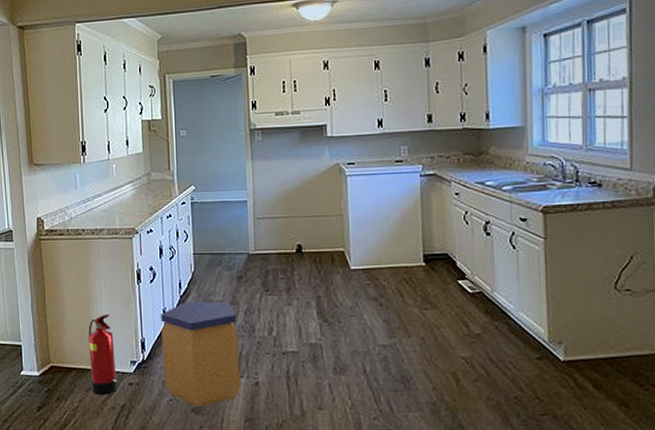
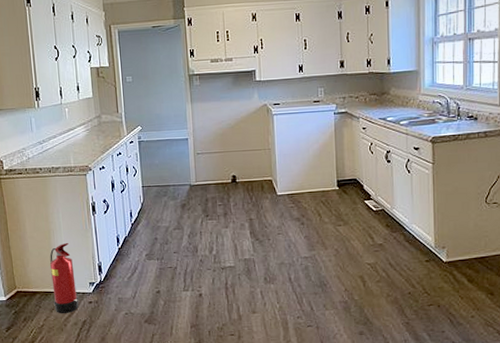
trash can: present [160,302,241,408] -> none [115,227,187,319]

